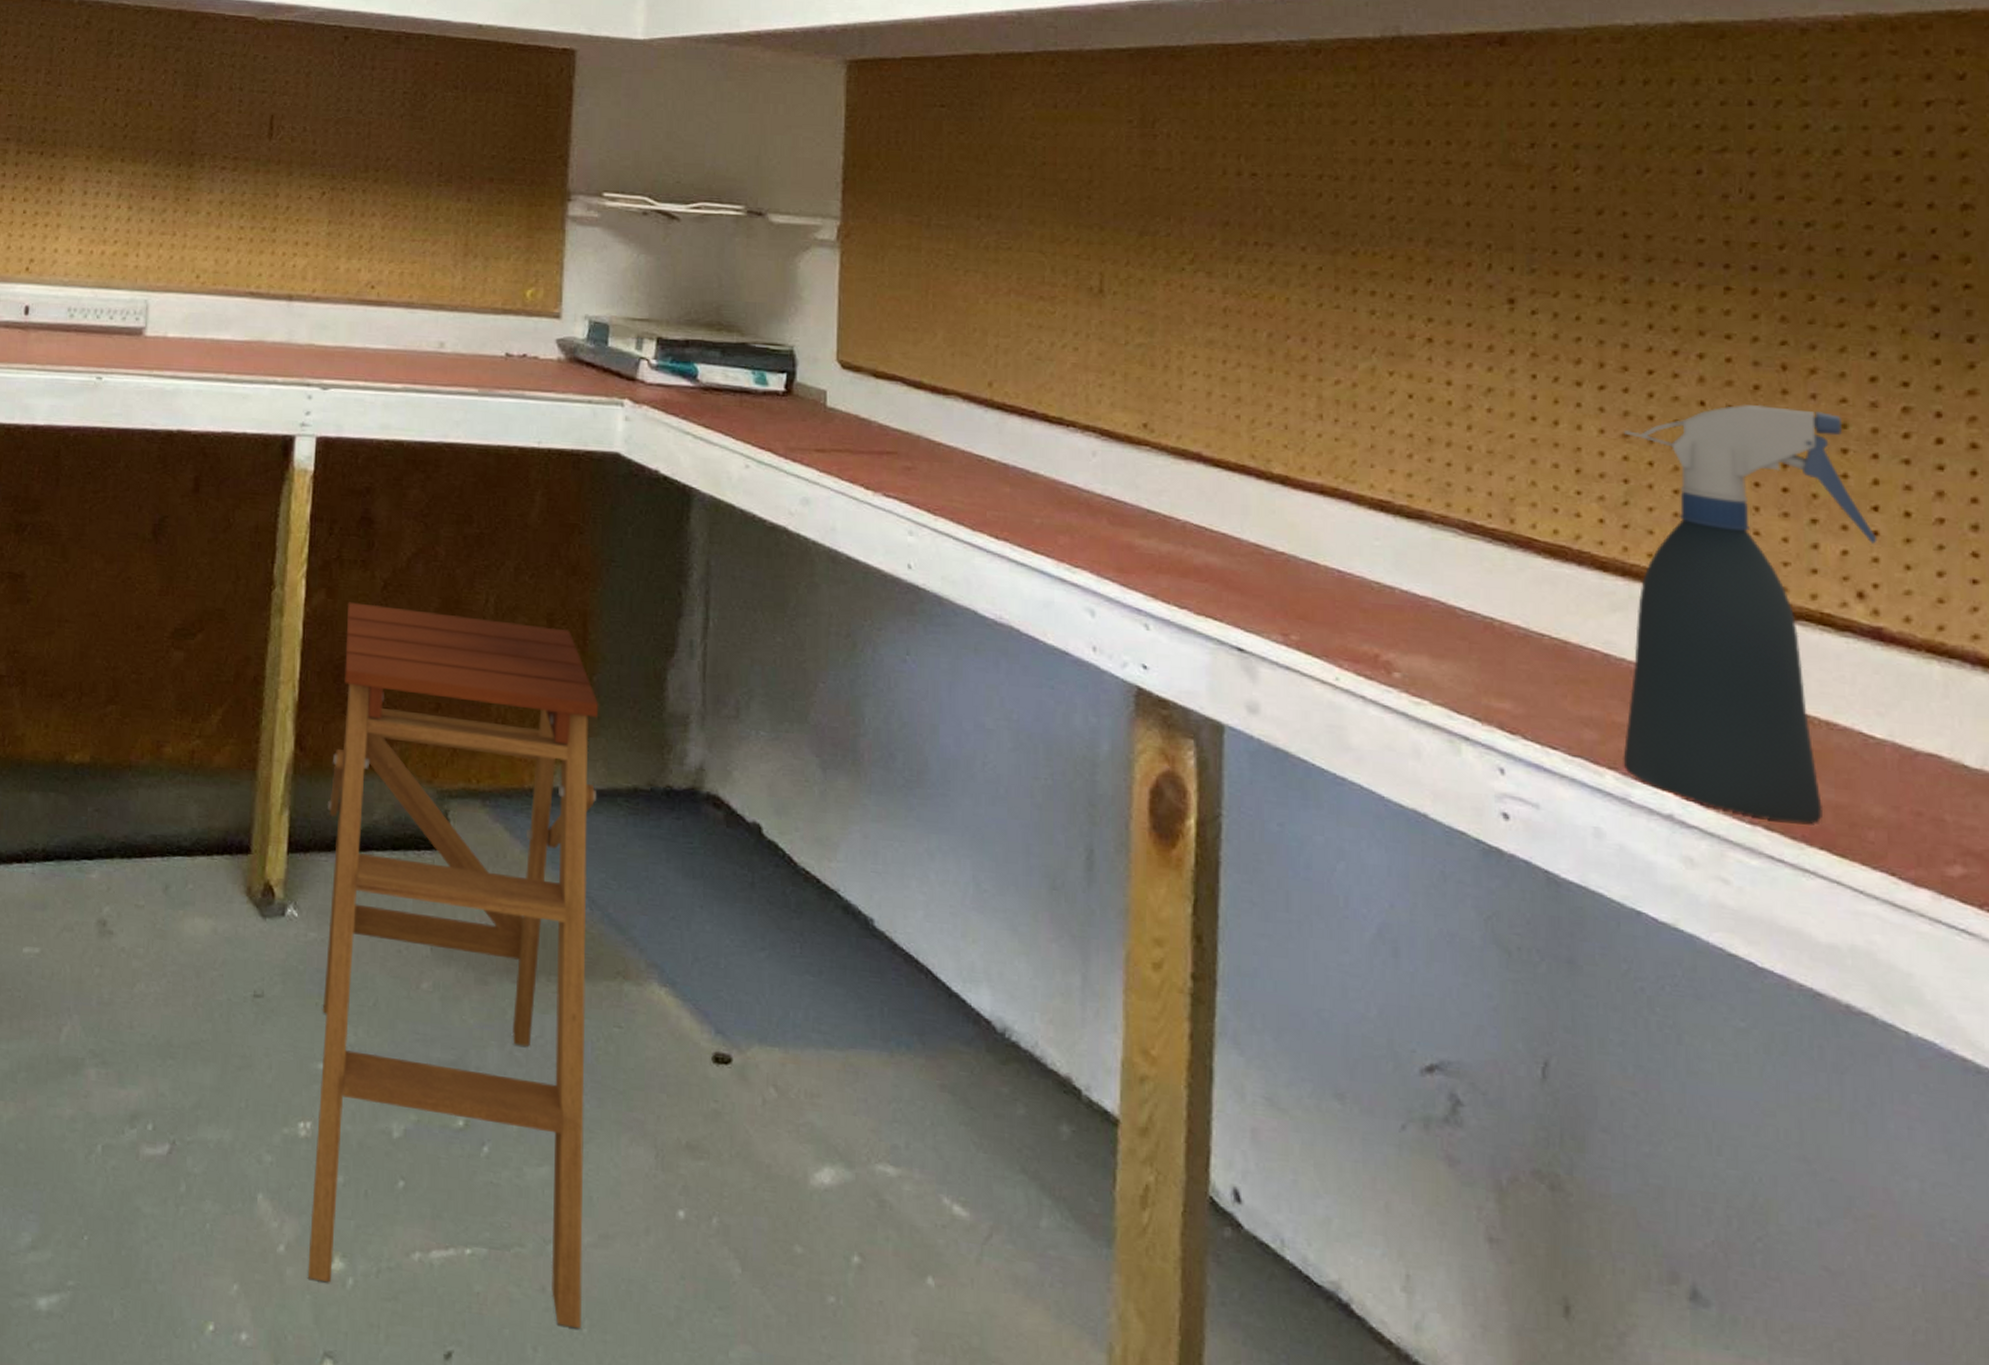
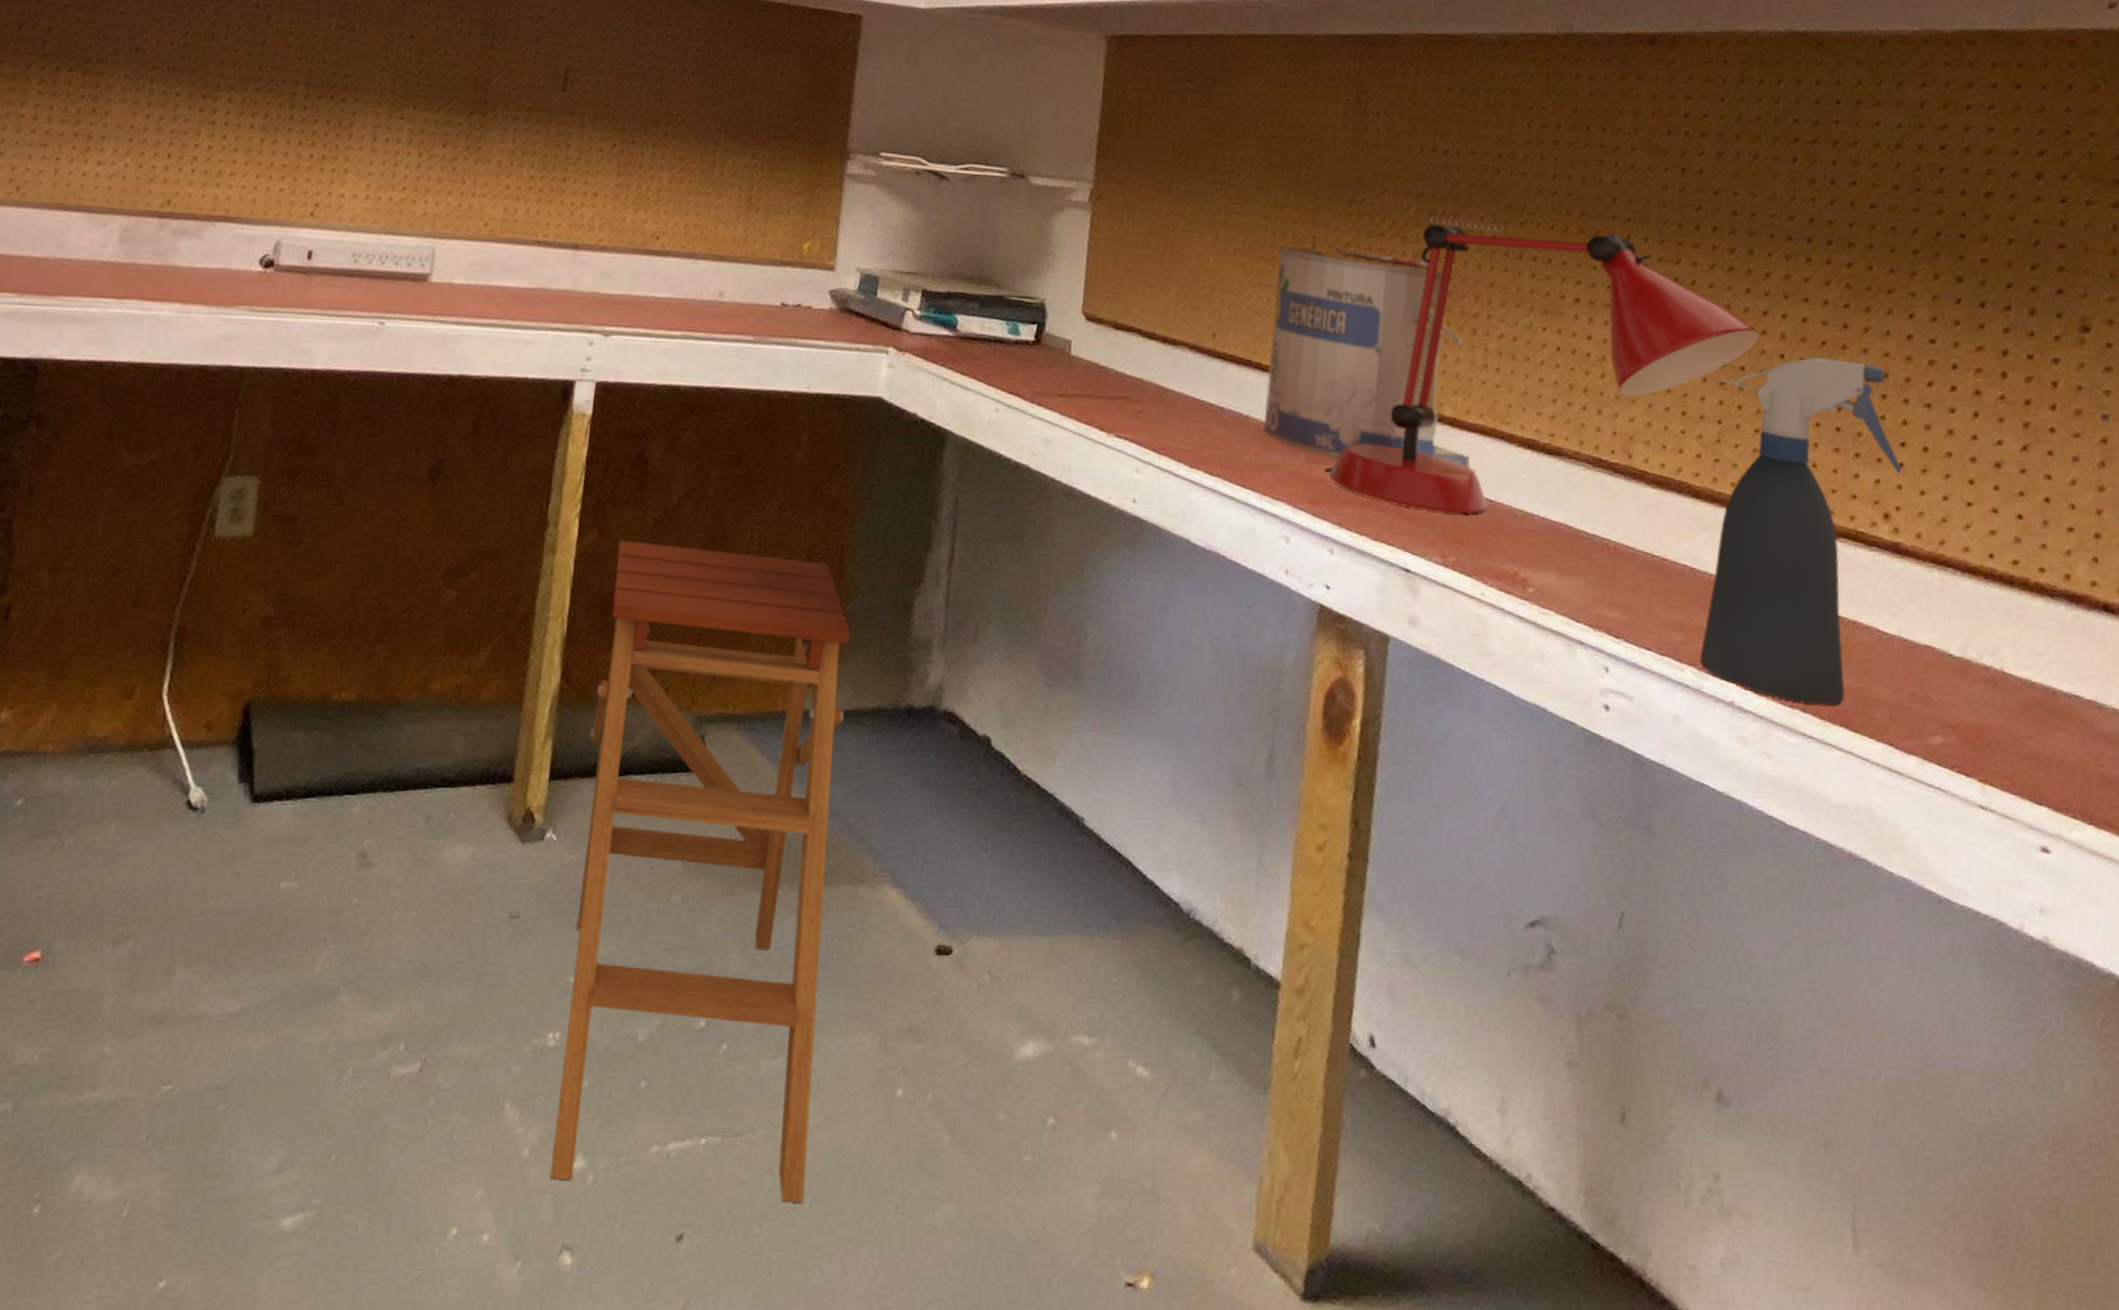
paint can: none [1055,283,1311,534] -> present [1263,246,1471,469]
desk lamp: none [1131,249,1672,587] -> present [1324,217,1761,515]

